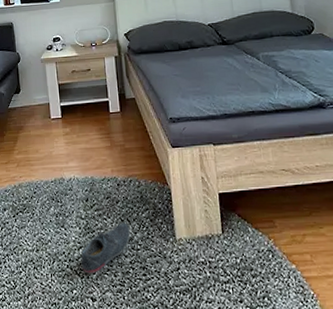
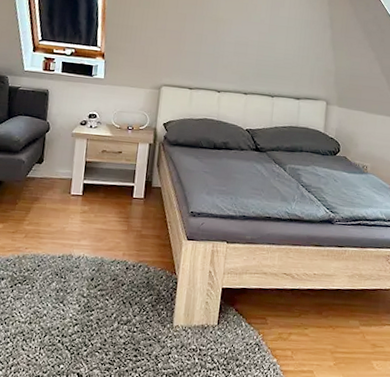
shoe: present [80,222,131,274] -> none [73,305,130,351]

